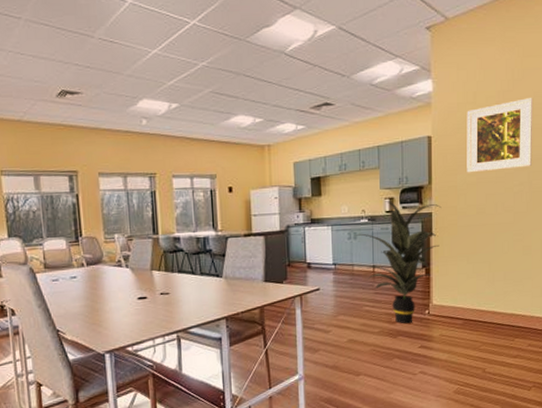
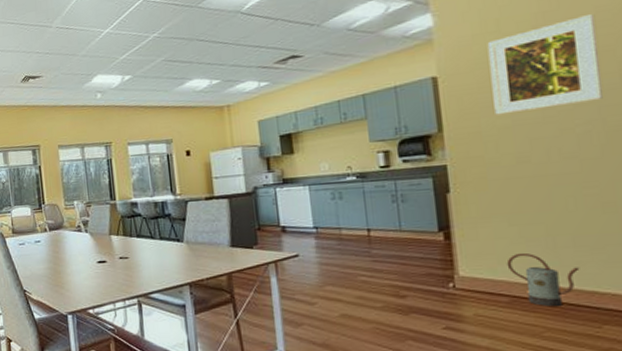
indoor plant: present [355,201,442,324] -> none [340,154,463,299]
watering can: none [463,285,506,327] -> present [506,252,580,307]

